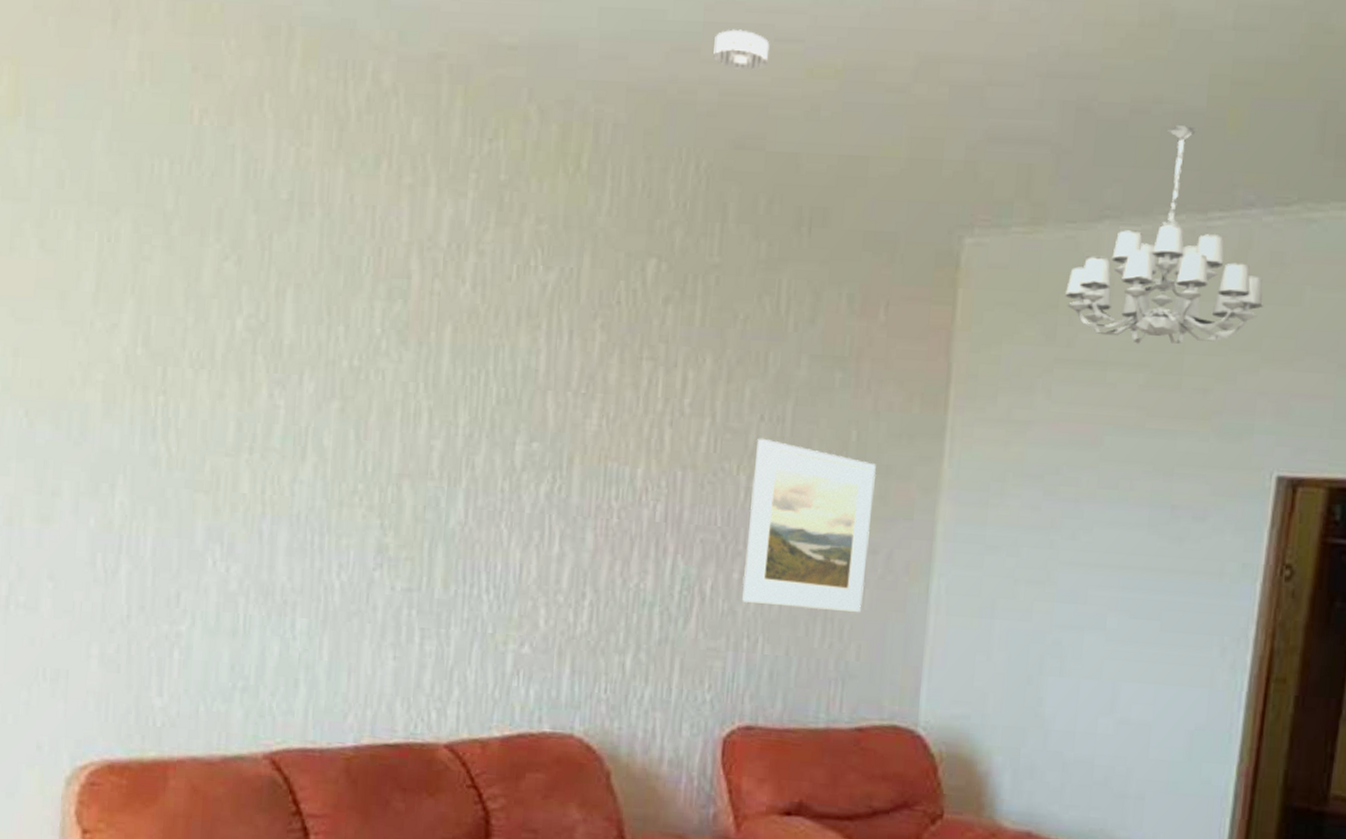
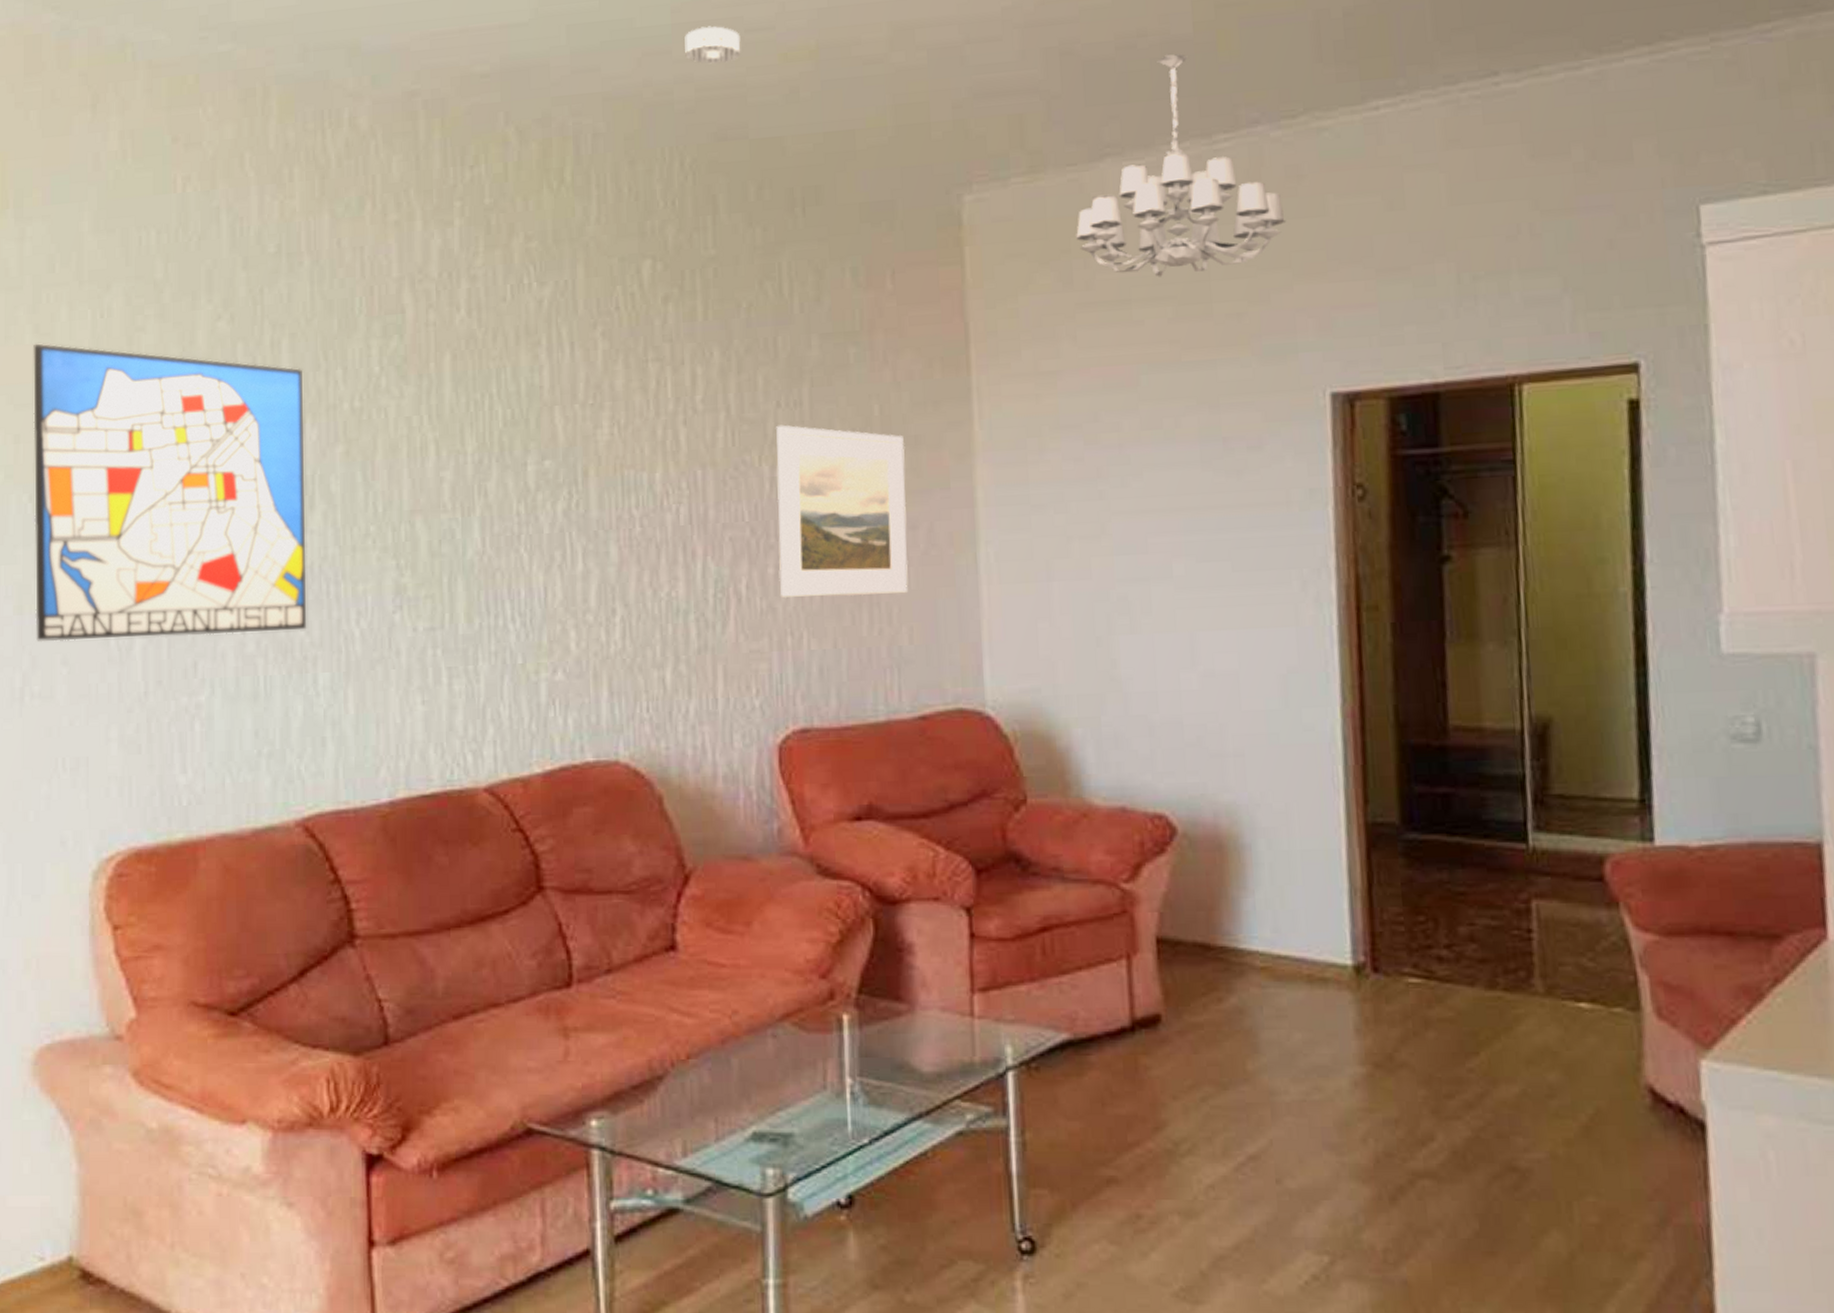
wall art: none [24,259,305,576] -> present [33,343,307,641]

